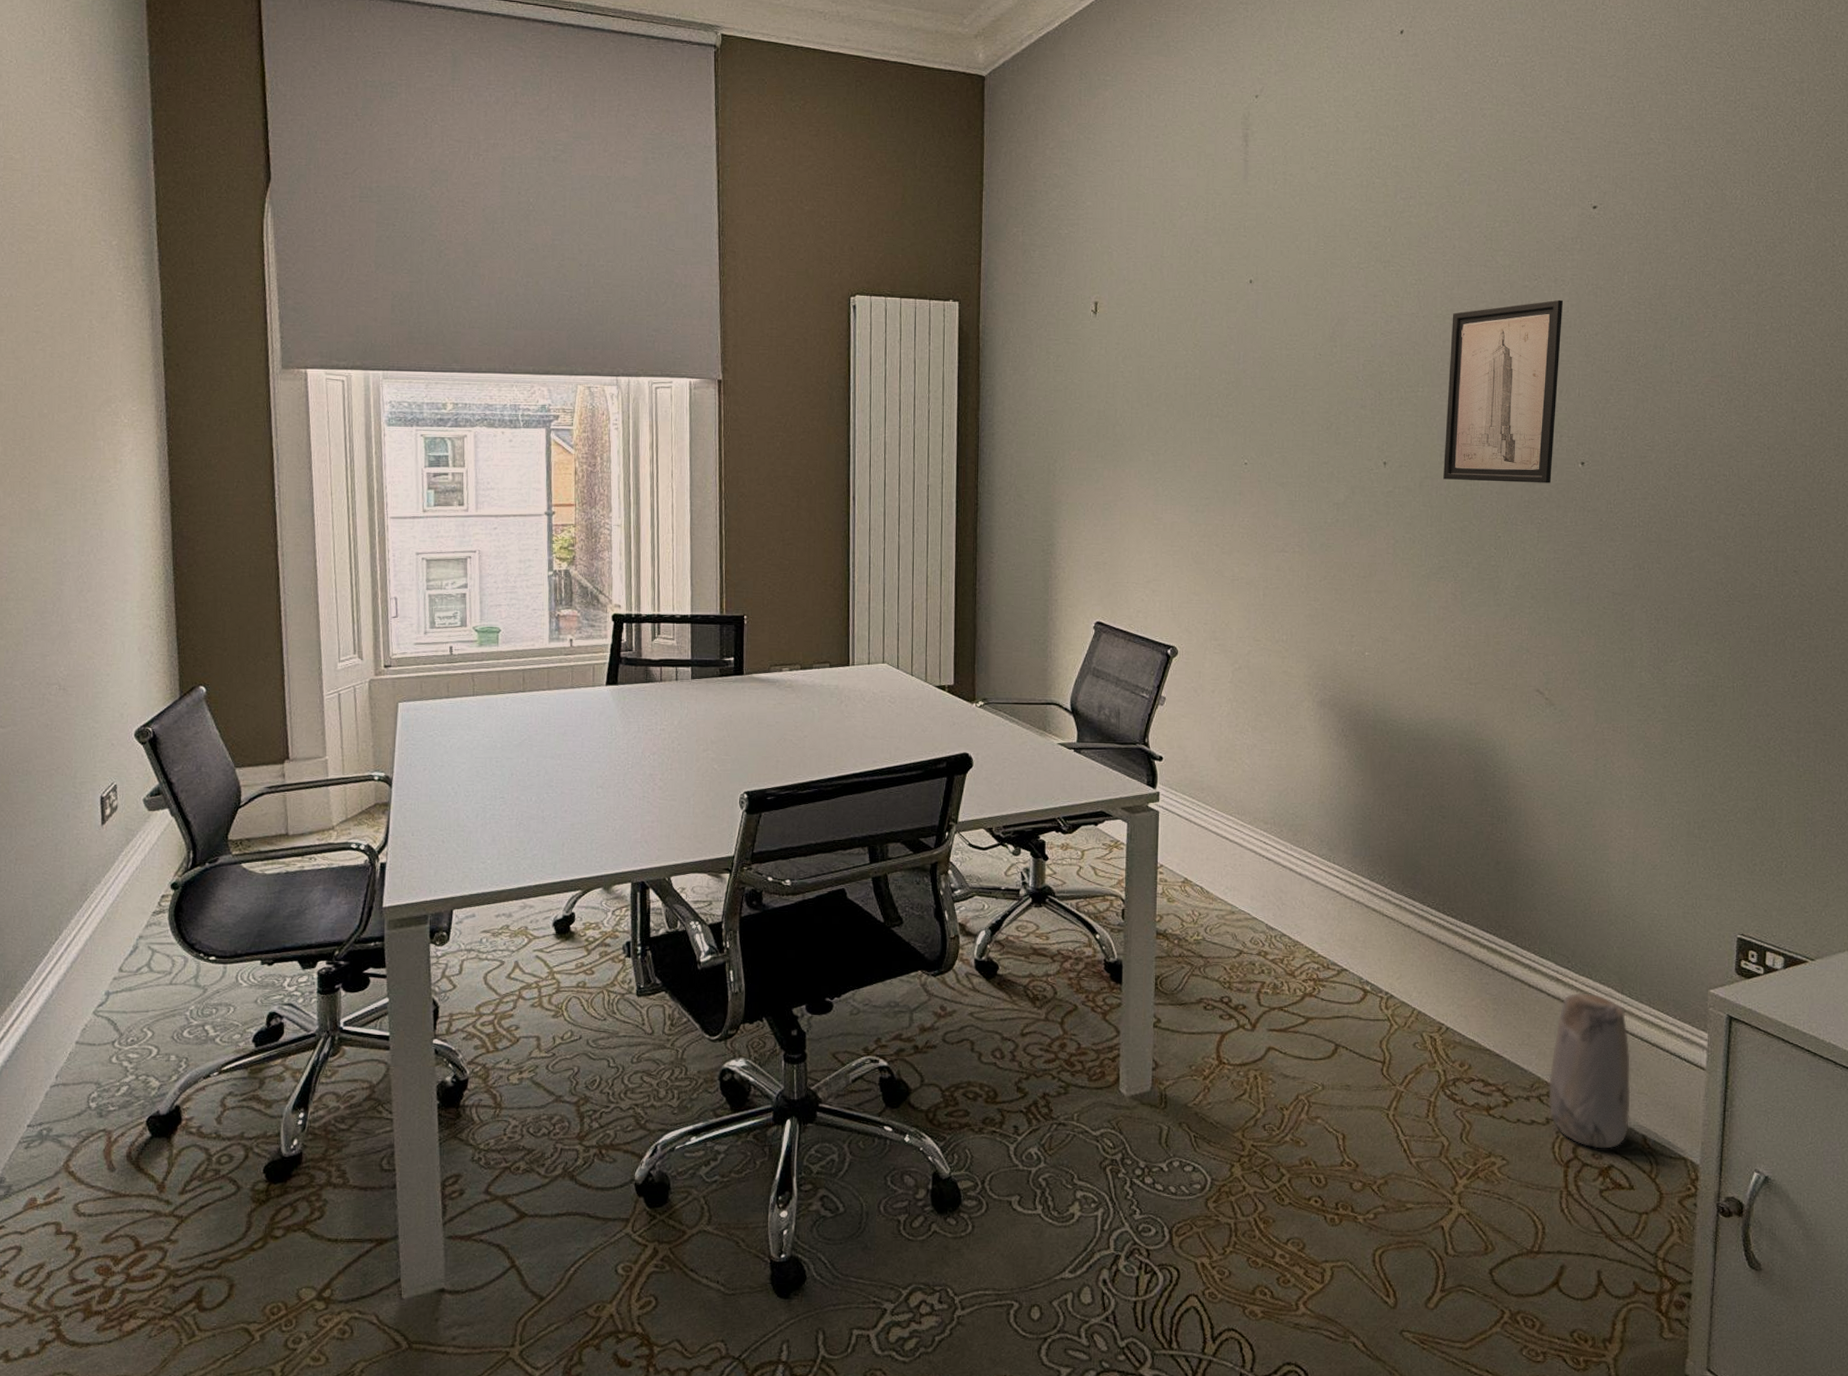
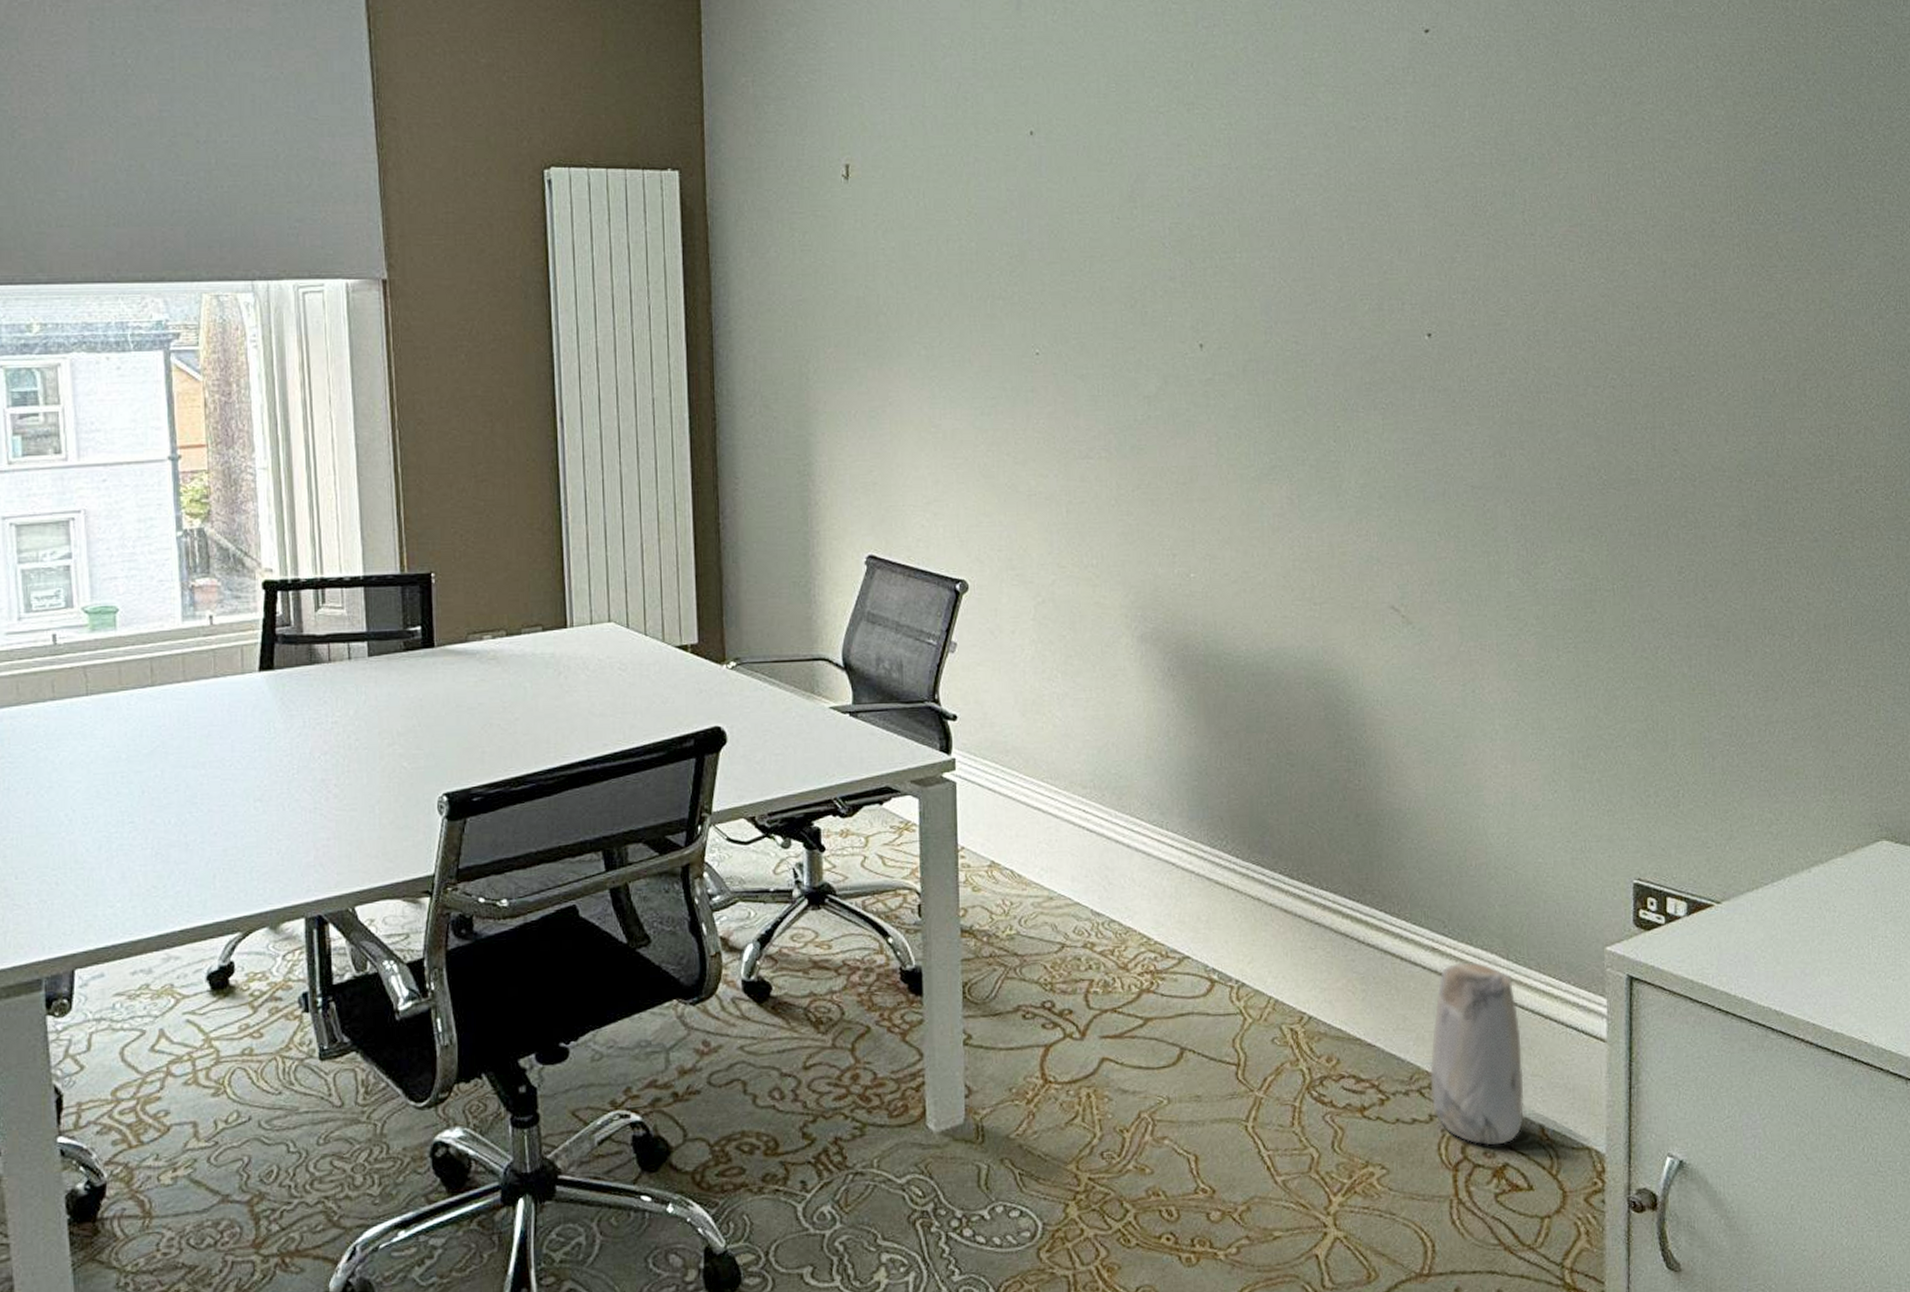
wall art: present [1443,299,1564,483] -> none [1269,142,1397,362]

